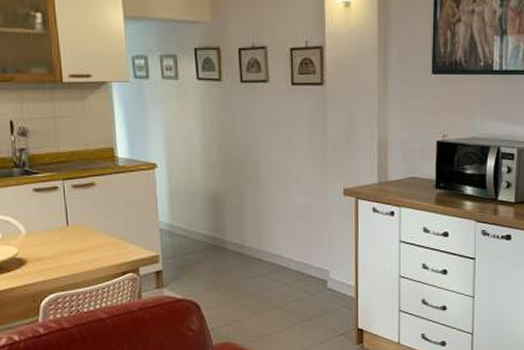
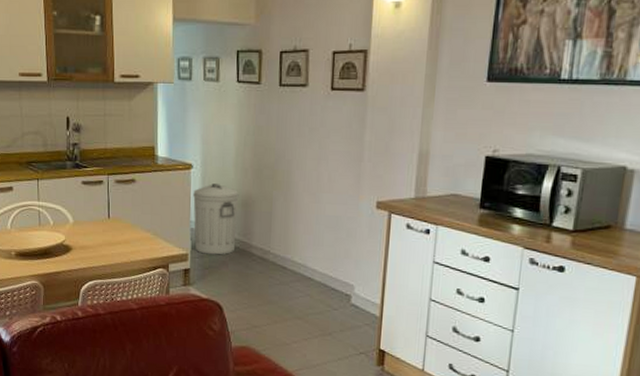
trash can: none [160,182,209,254] -> present [193,184,239,255]

